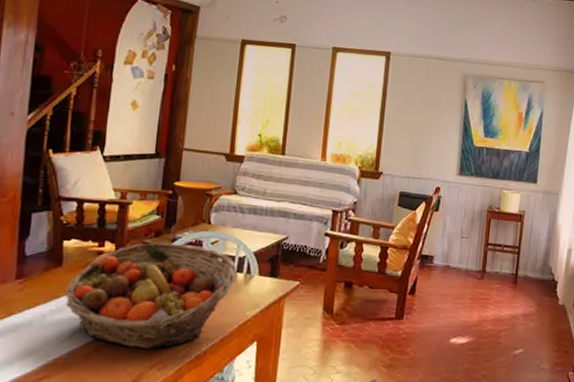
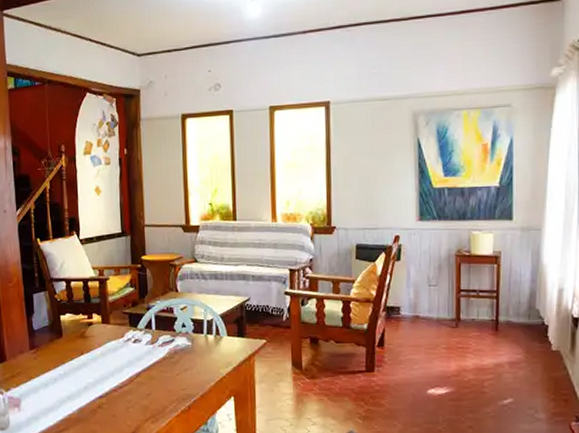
fruit basket: present [64,242,237,349] -> none [67,311,207,405]

